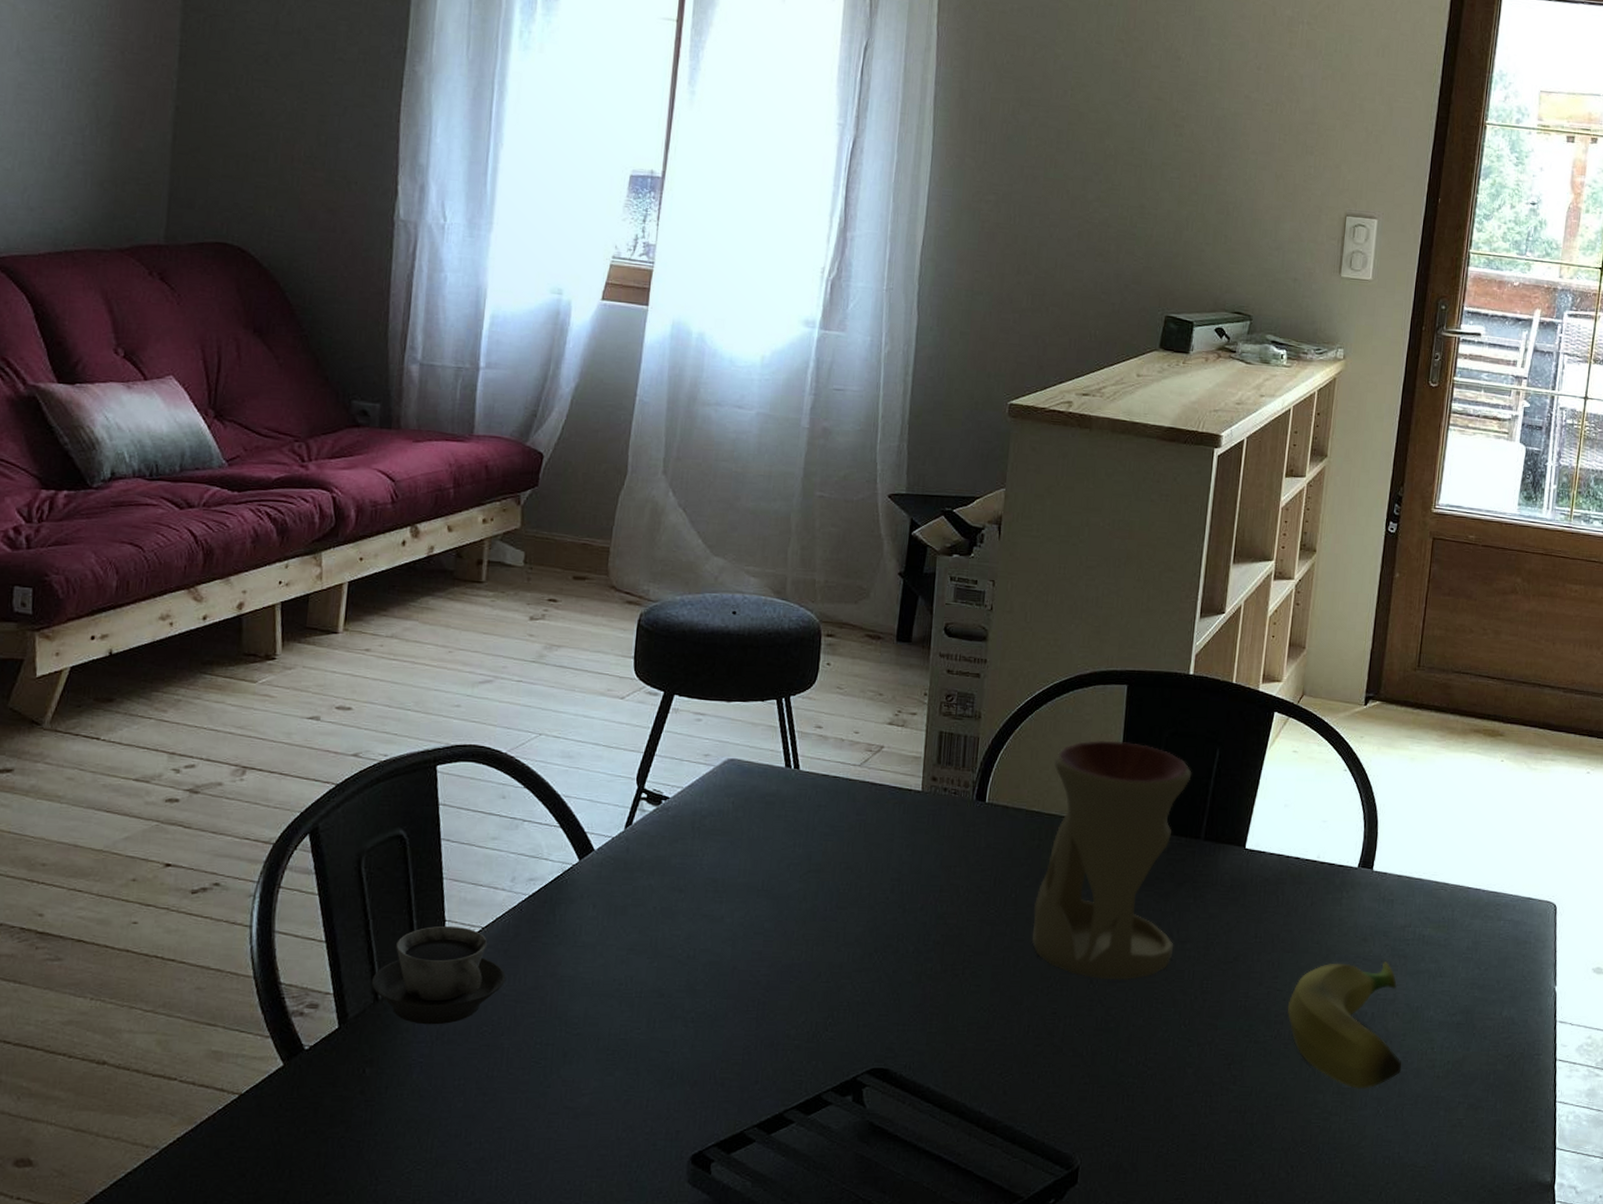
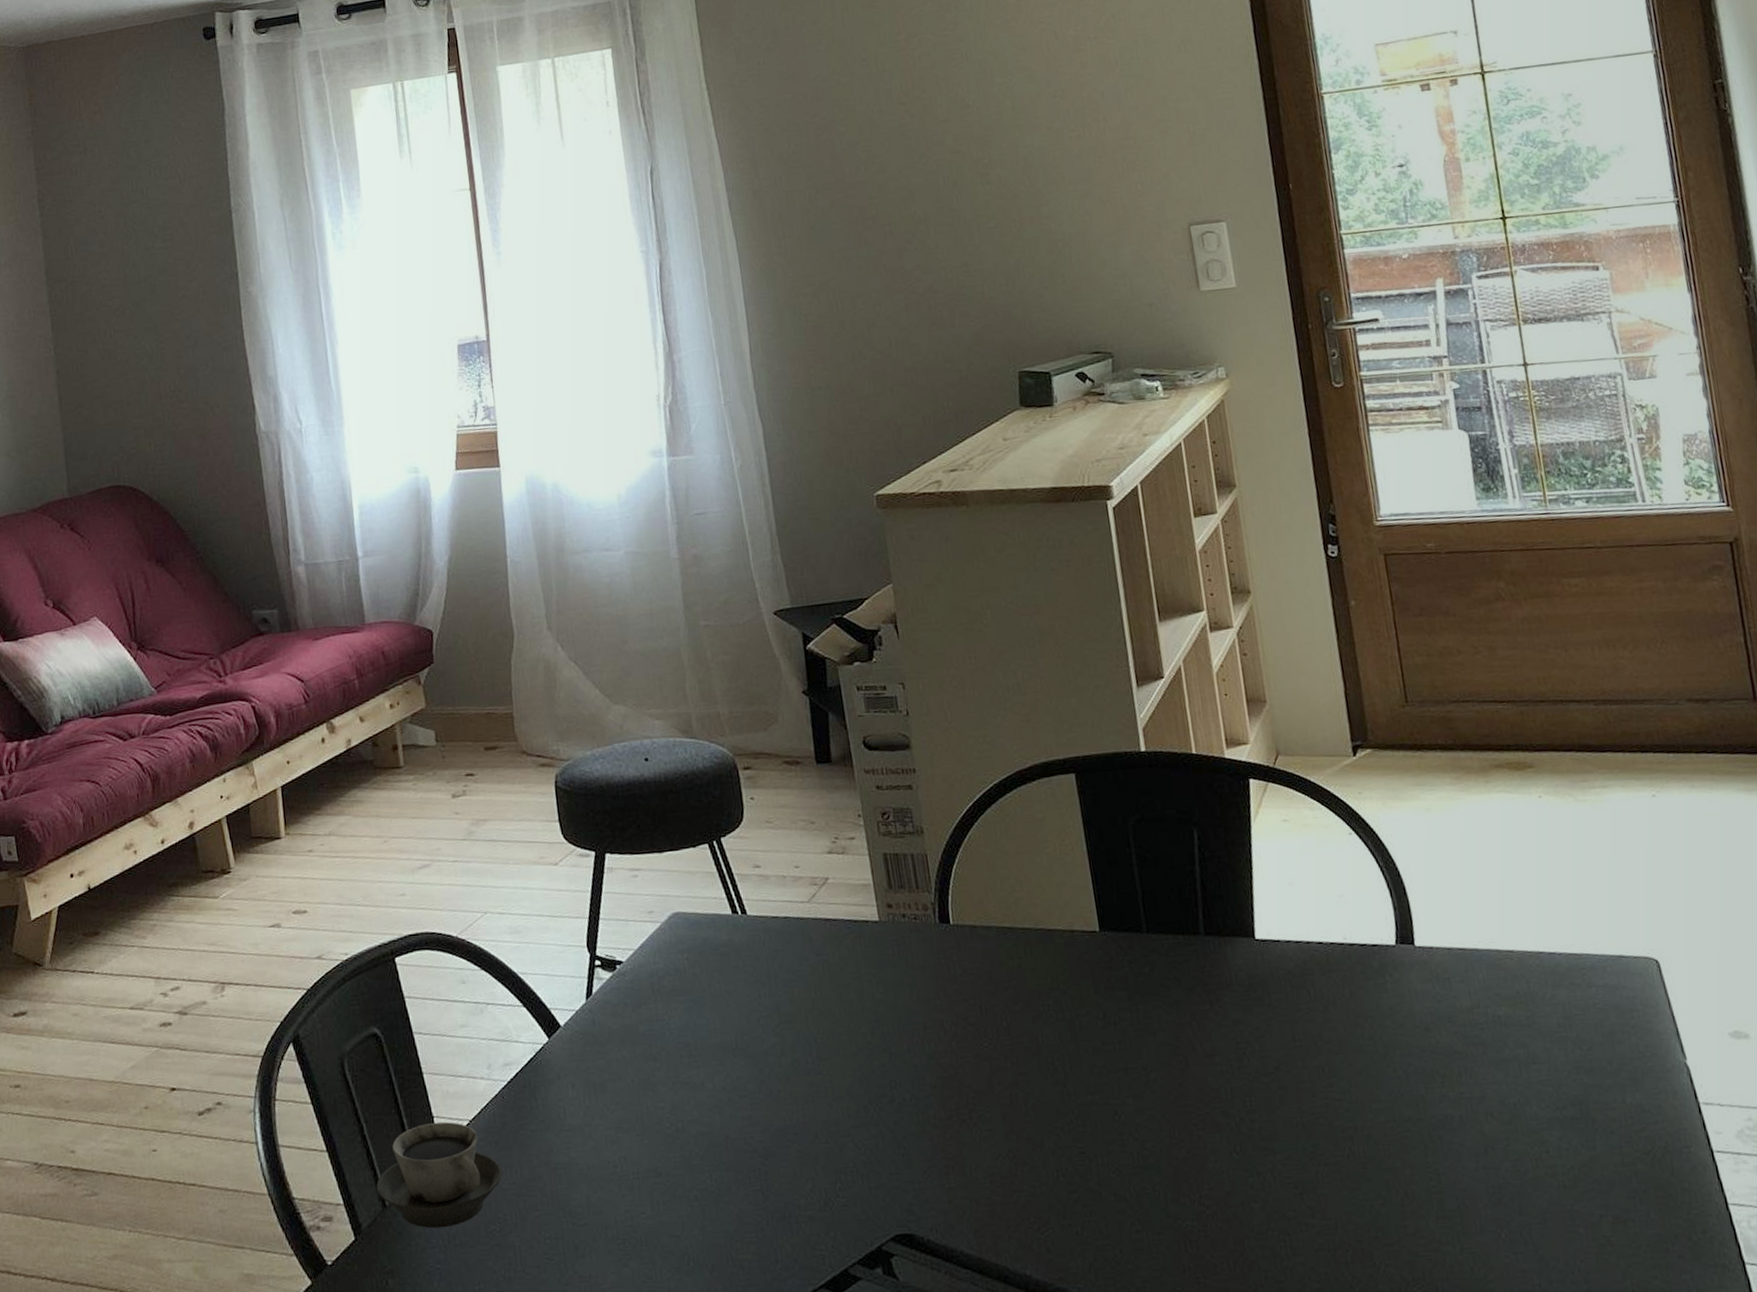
oil burner: present [1031,740,1192,981] -> none [1013,836,1202,1110]
banana: present [1287,962,1402,1089] -> none [1353,1052,1516,1210]

